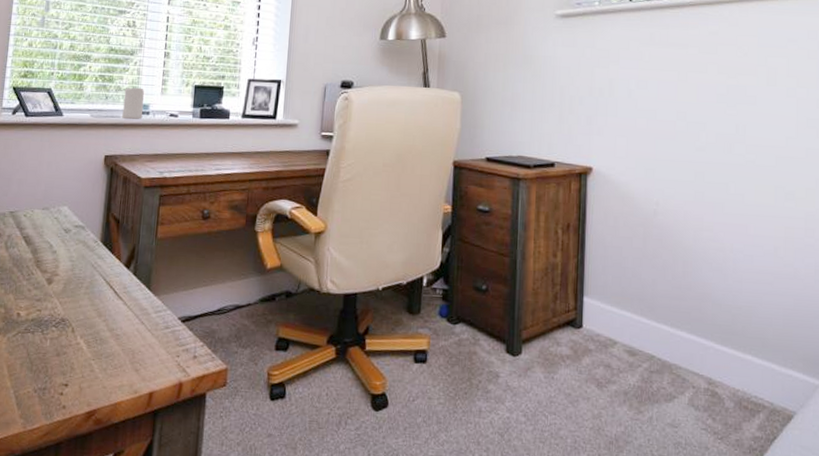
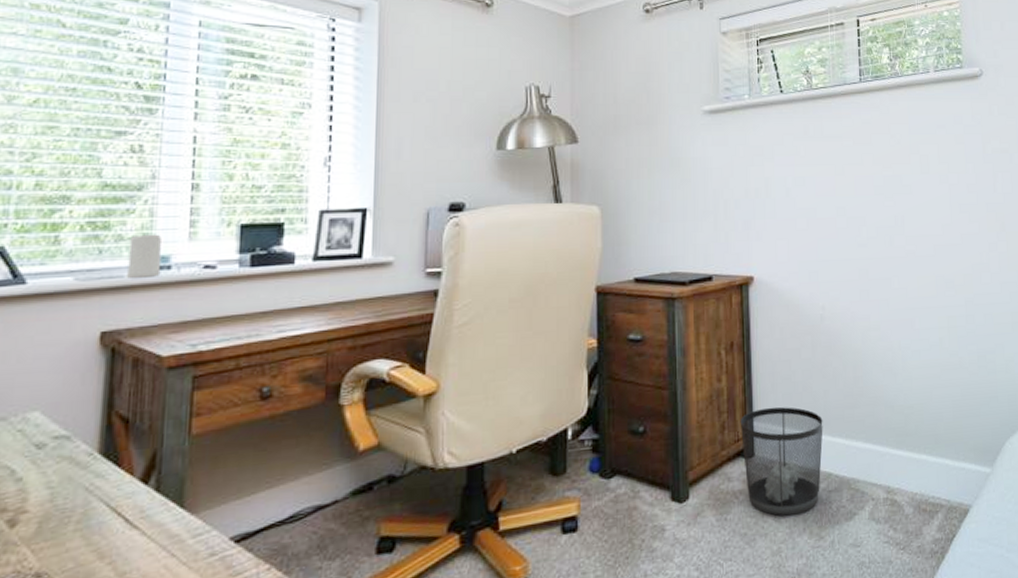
waste bin: none [571,286,649,387] -> present [740,406,823,516]

